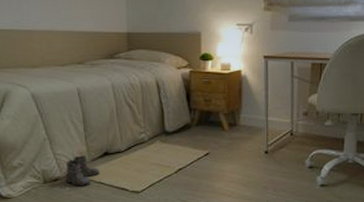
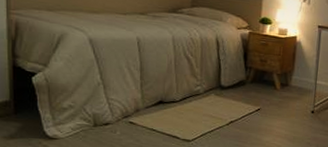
boots: present [65,155,100,186] -> none [117,102,152,132]

